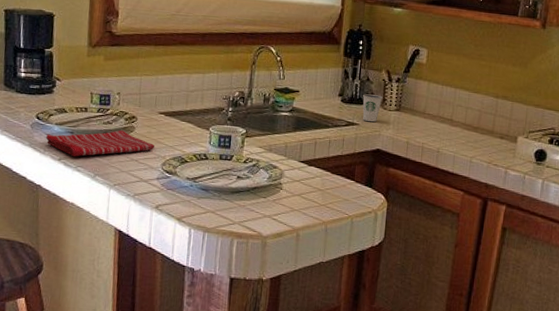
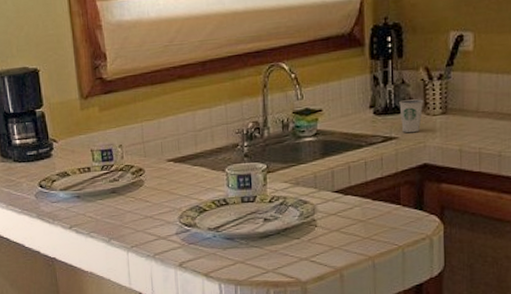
dish towel: present [45,129,155,157] -> none [52,185,169,223]

